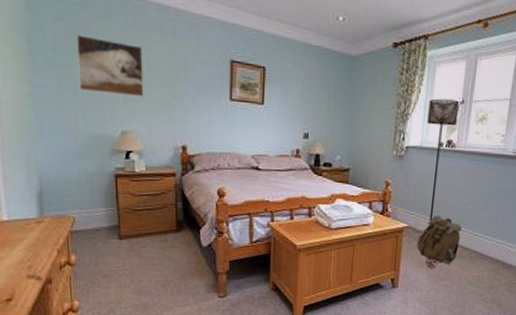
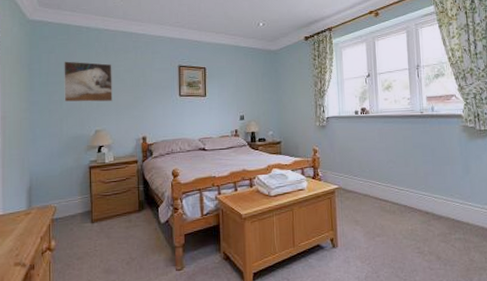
backpack: present [416,215,462,269] -> none [348,174,388,226]
floor lamp: present [427,98,460,221] -> none [340,75,367,181]

